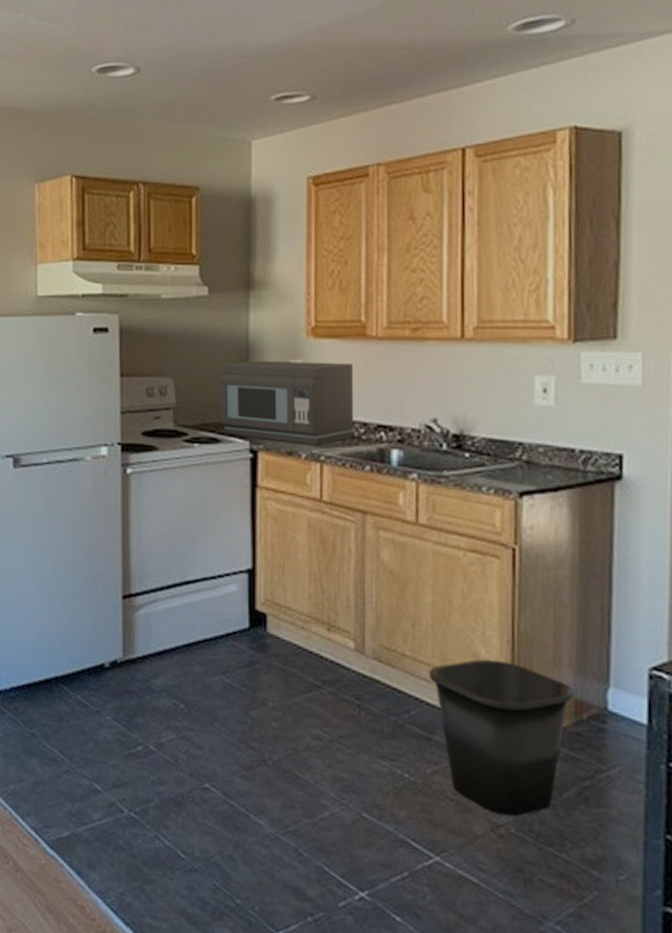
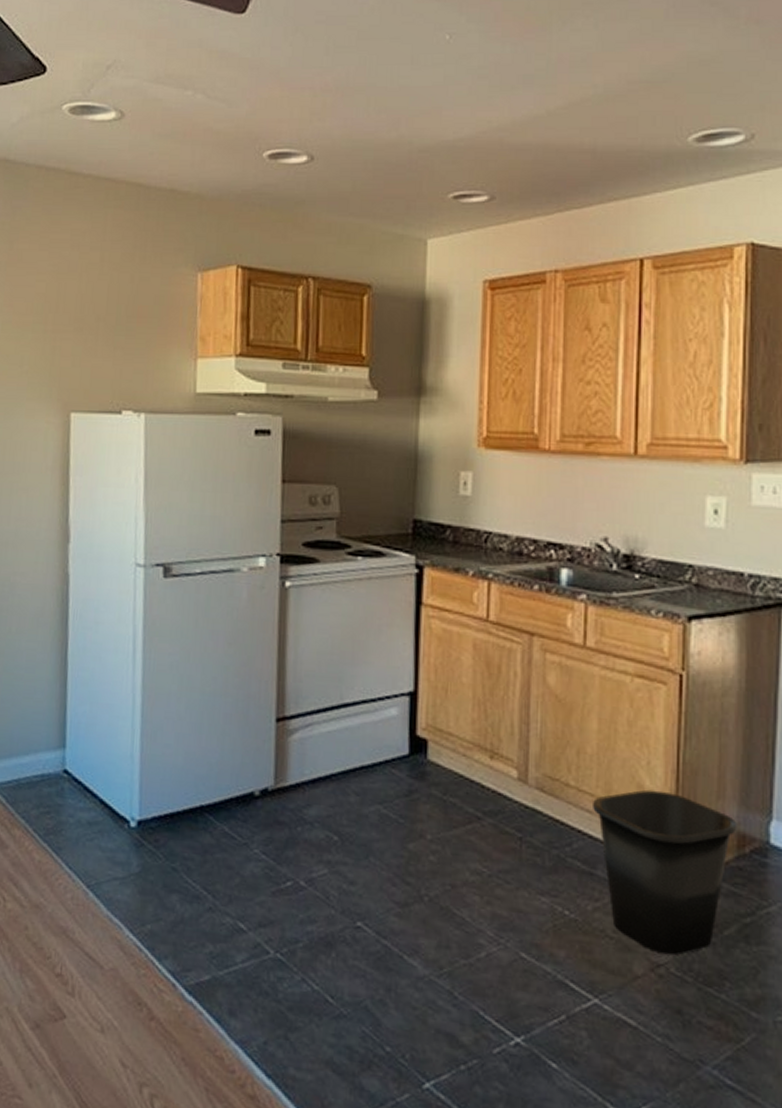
microwave: present [219,360,354,445] -> none [385,470,524,562]

